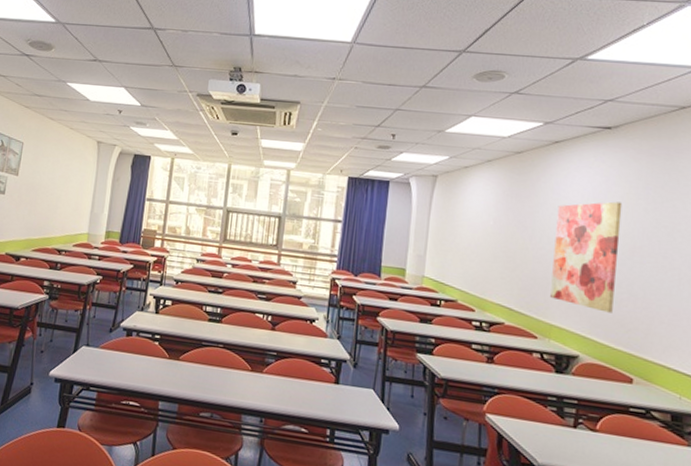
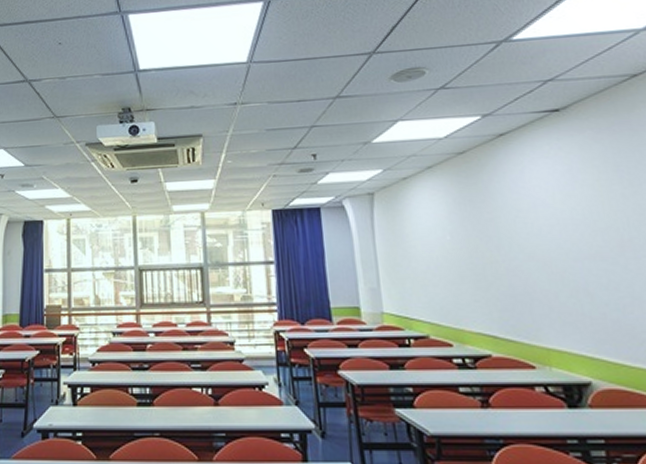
wall art: present [550,201,623,313] -> none [521,191,618,324]

